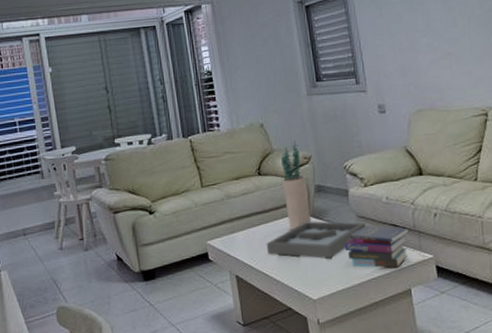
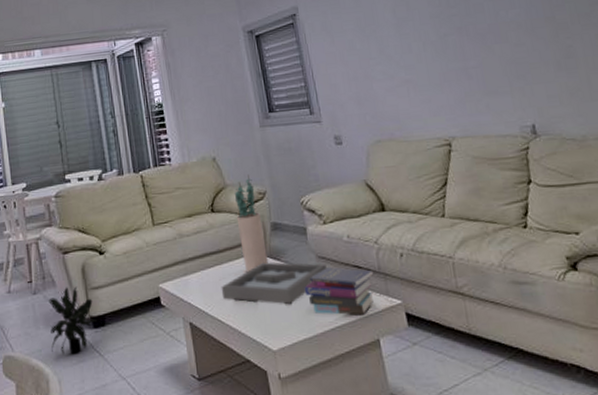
potted plant: none [100,243,147,306] -> present [49,286,97,355]

